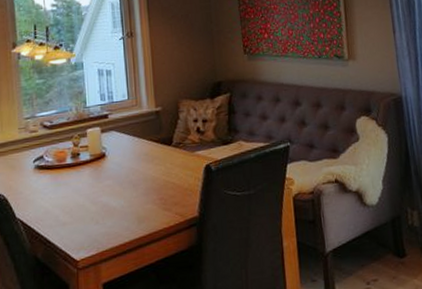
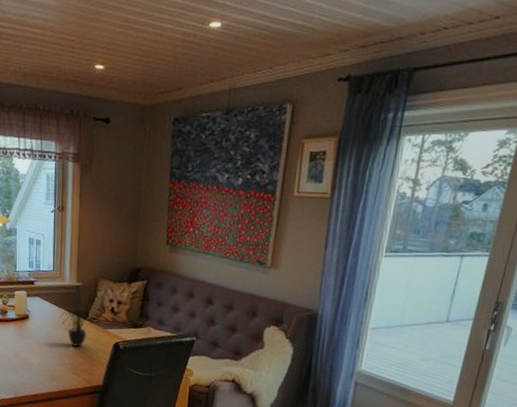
potted plant: none [141,111,180,179] -> present [59,287,94,347]

